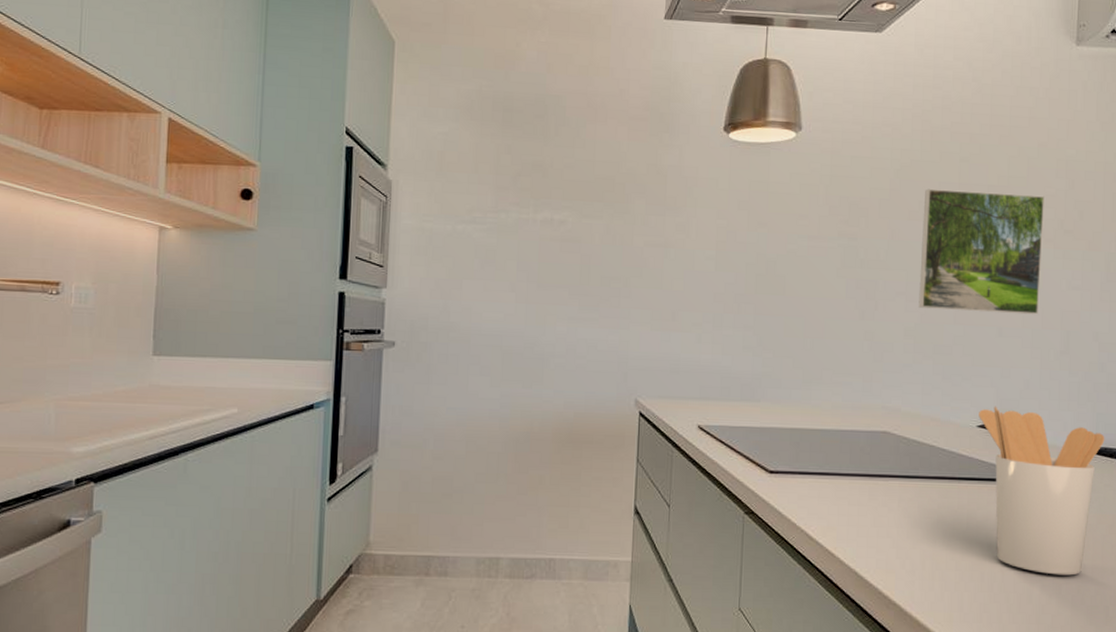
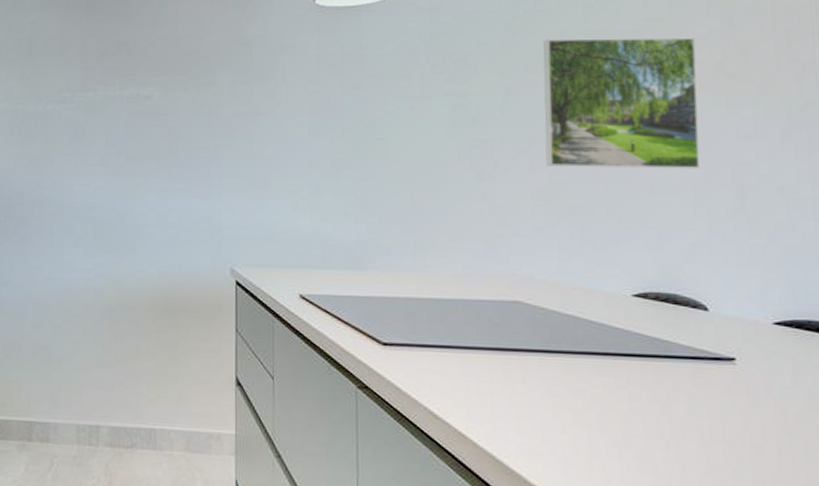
utensil holder: present [979,406,1105,576] -> none [633,272,808,472]

